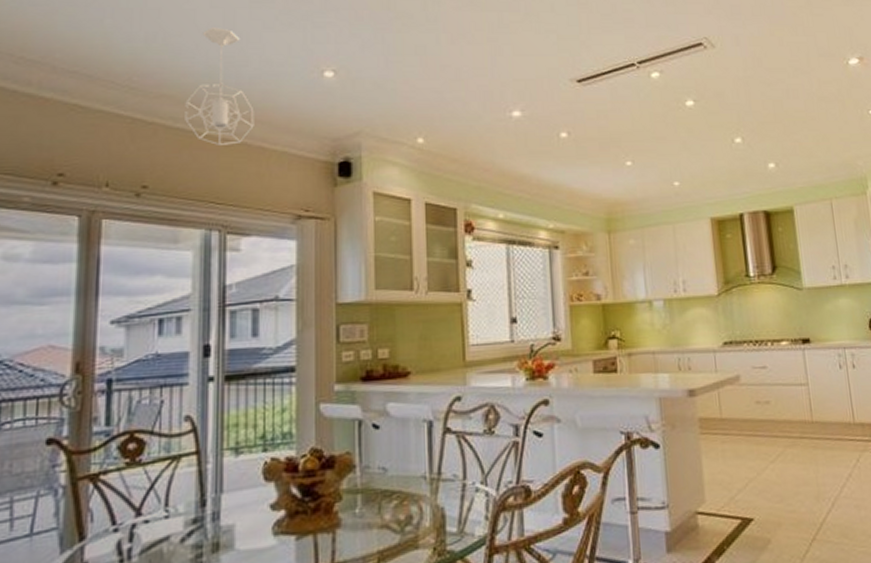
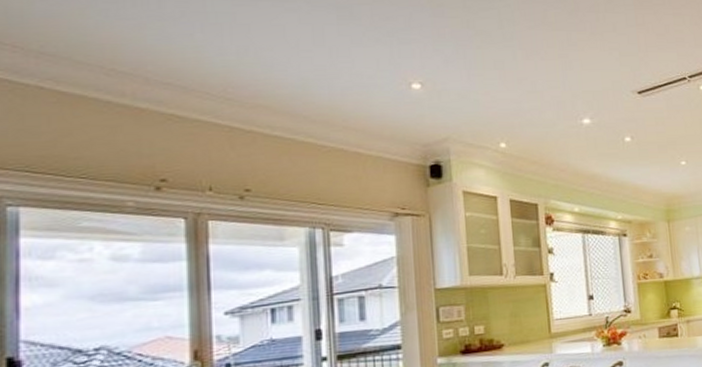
pendant light: present [185,28,255,145] -> none [281,42,349,151]

